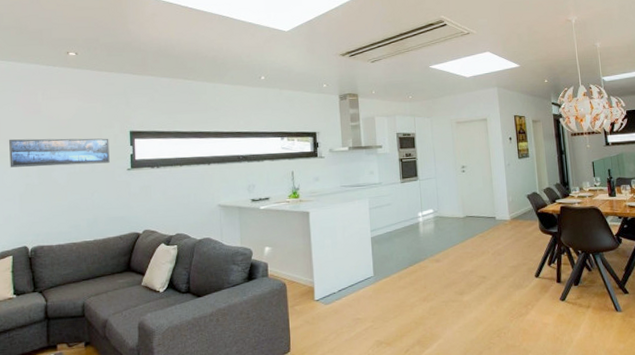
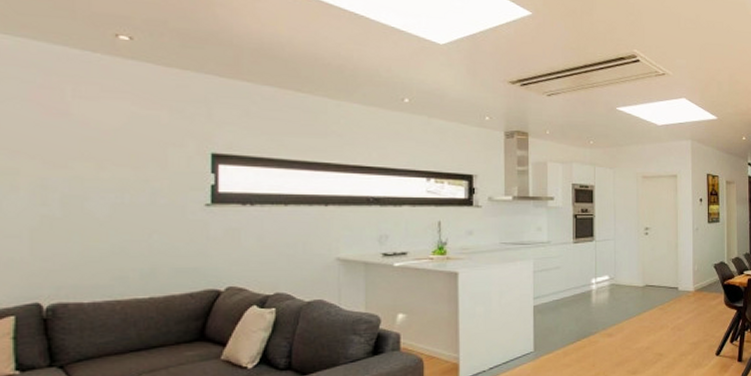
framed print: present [9,138,110,168] -> none [14,149,179,194]

